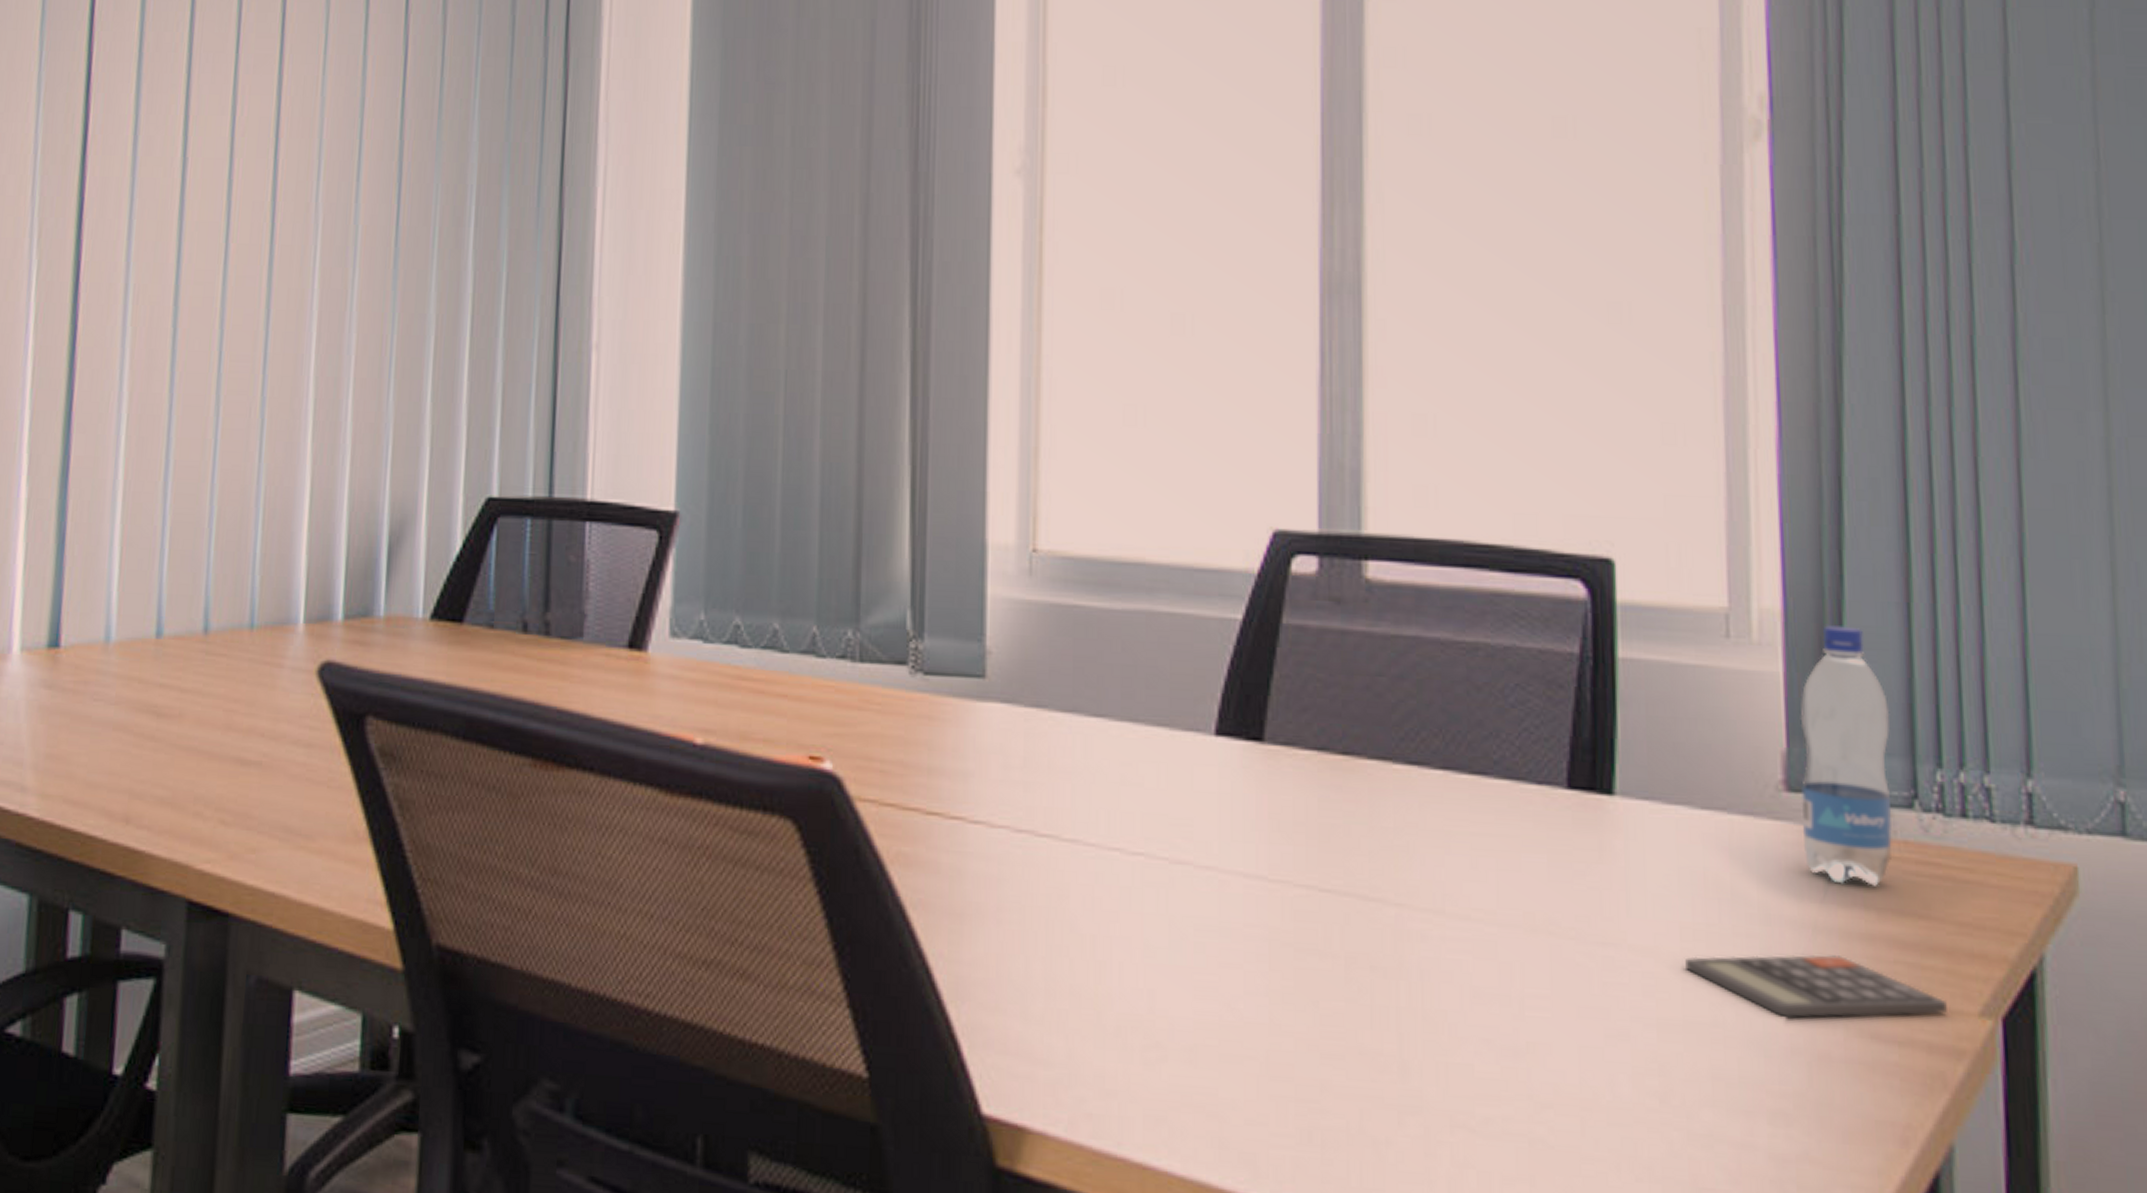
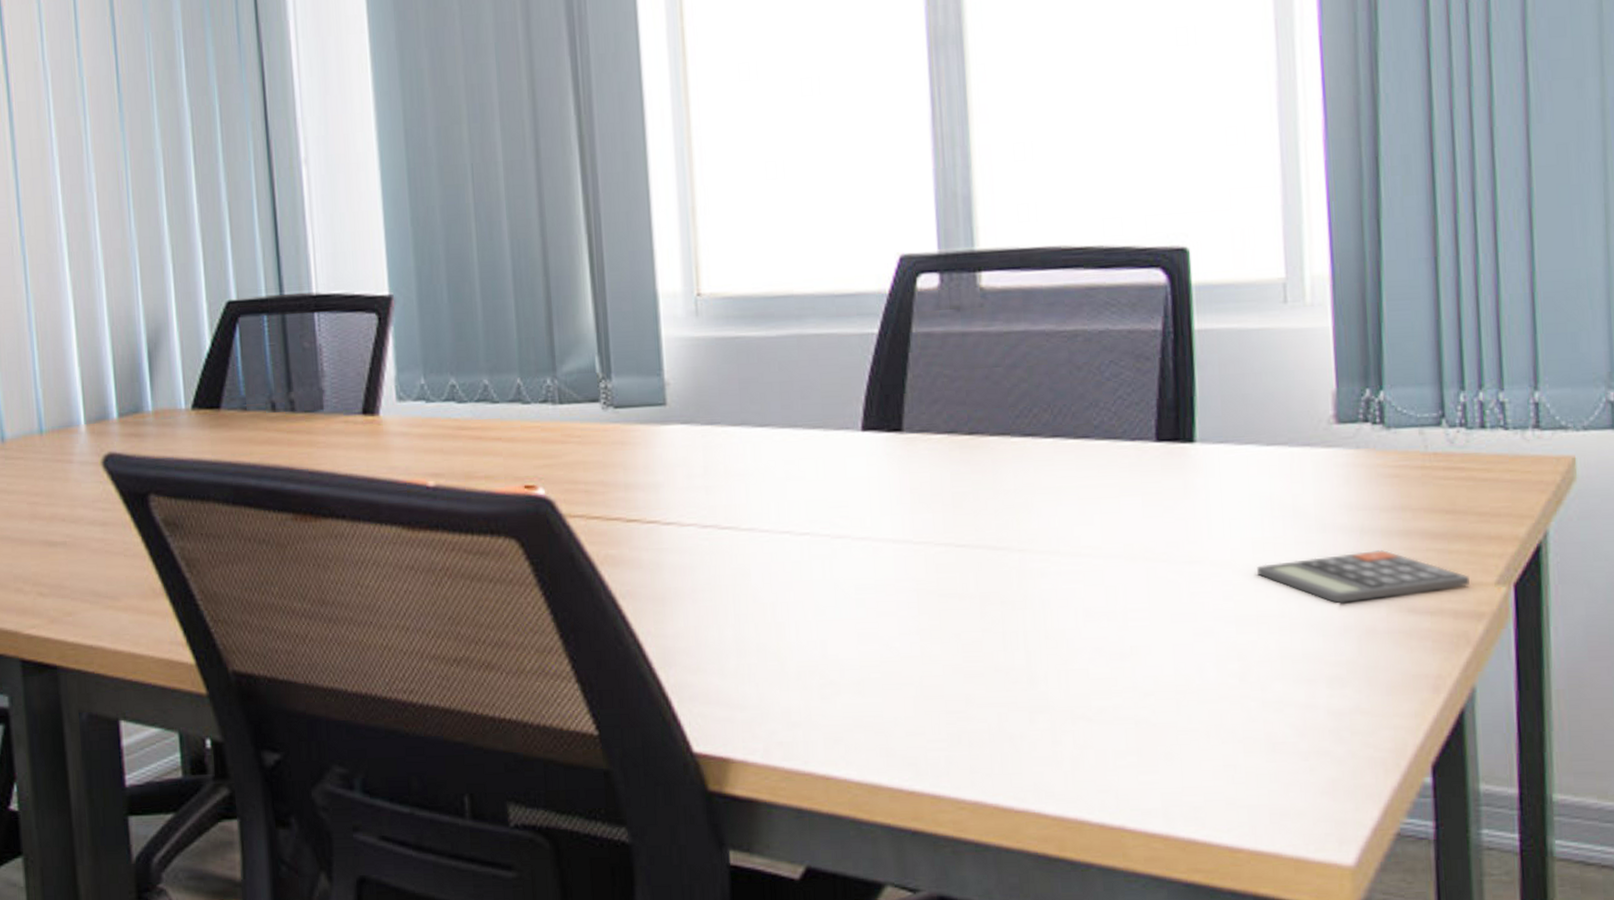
bottle: present [1800,625,1893,886] -> none [1347,282,1425,493]

